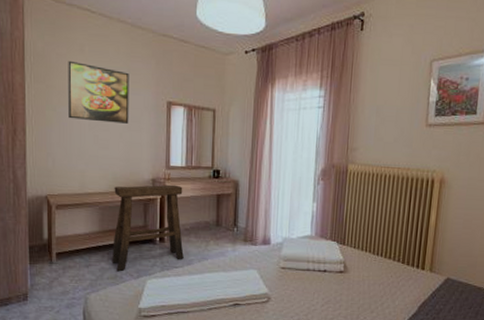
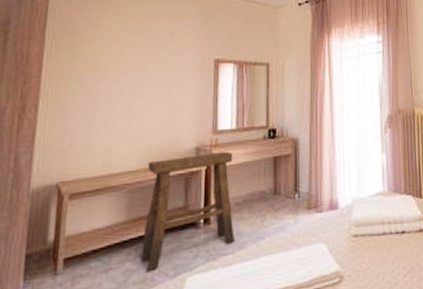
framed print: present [68,60,129,124] -> none [95,24,171,88]

